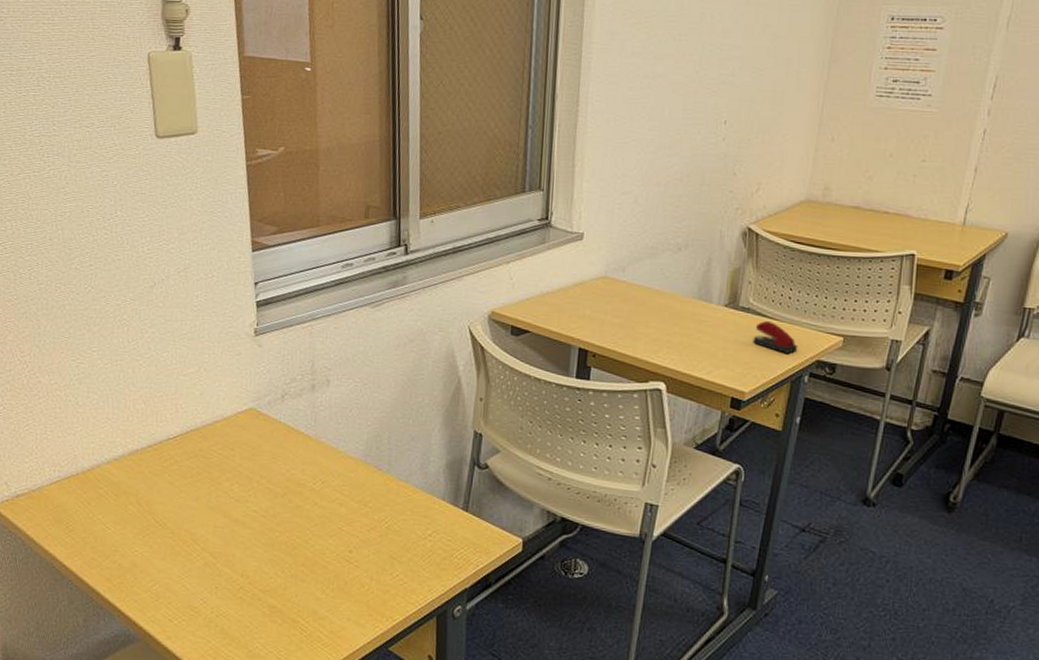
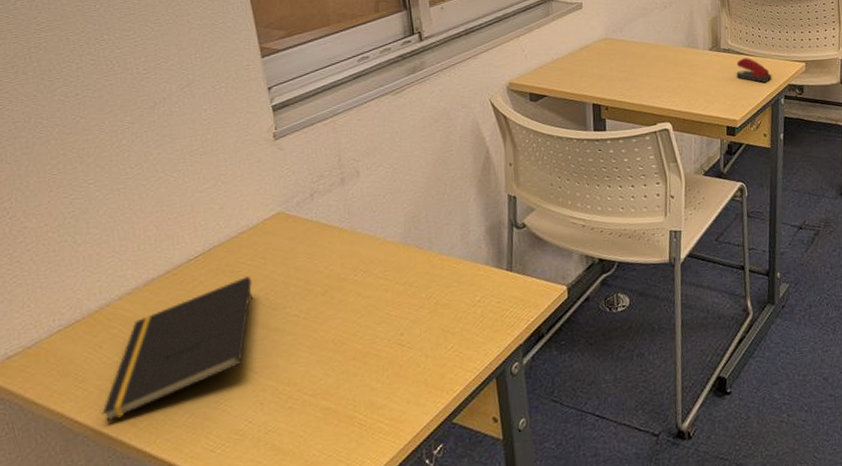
notepad: none [84,464,221,572] -> present [102,276,254,422]

